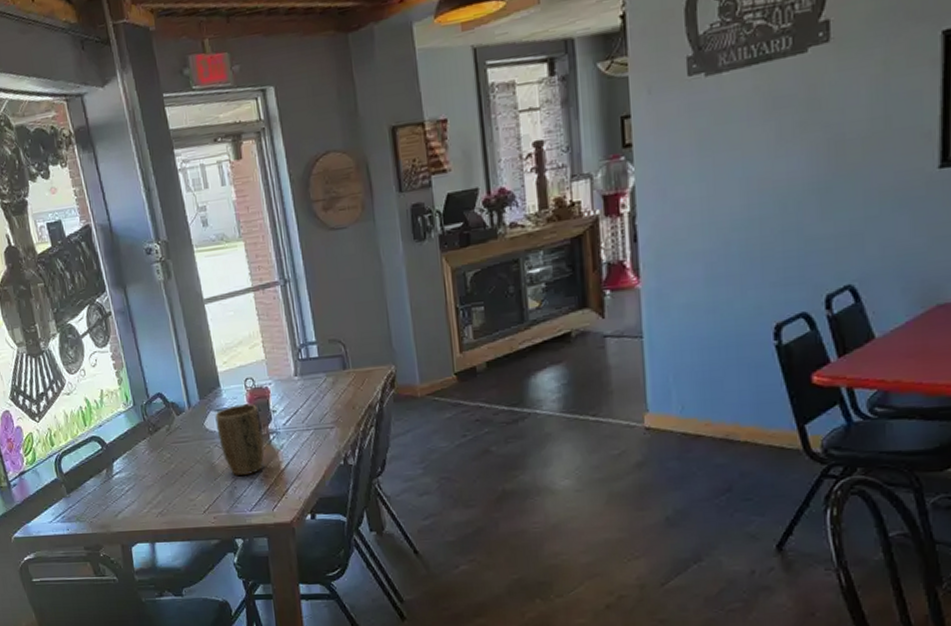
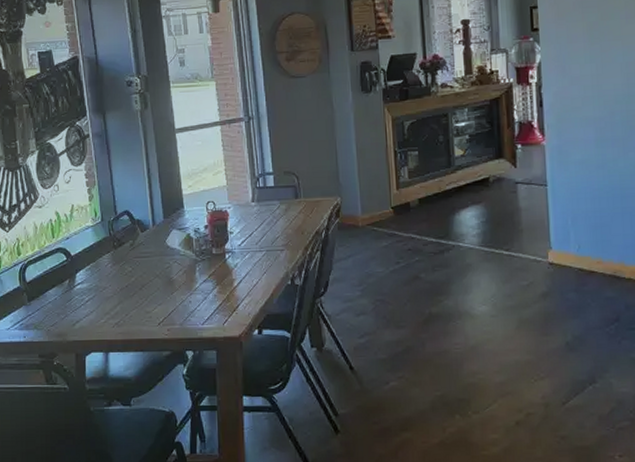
plant pot: present [215,404,265,476] -> none [177,225,220,291]

